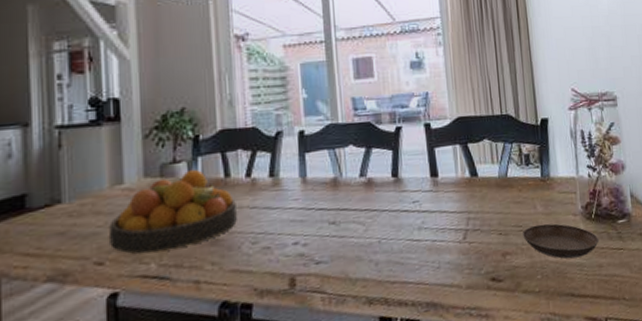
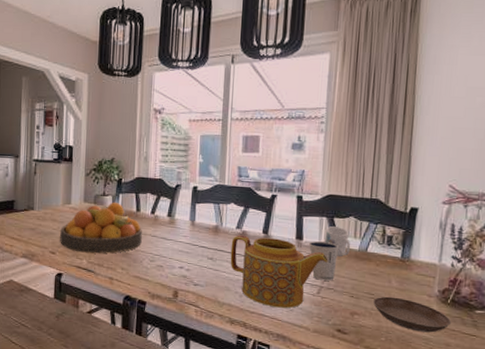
teapot: none [356,180,469,270] -> present [230,235,328,309]
dixie cup: none [445,173,479,222] -> present [308,241,340,281]
mug: none [461,153,491,189] -> present [324,226,351,257]

